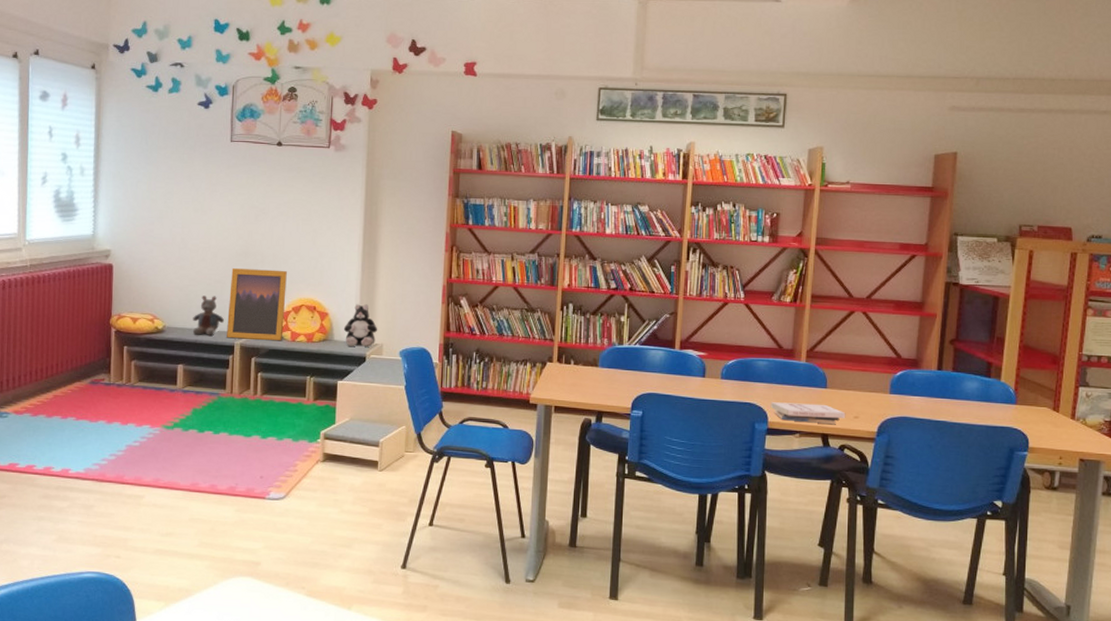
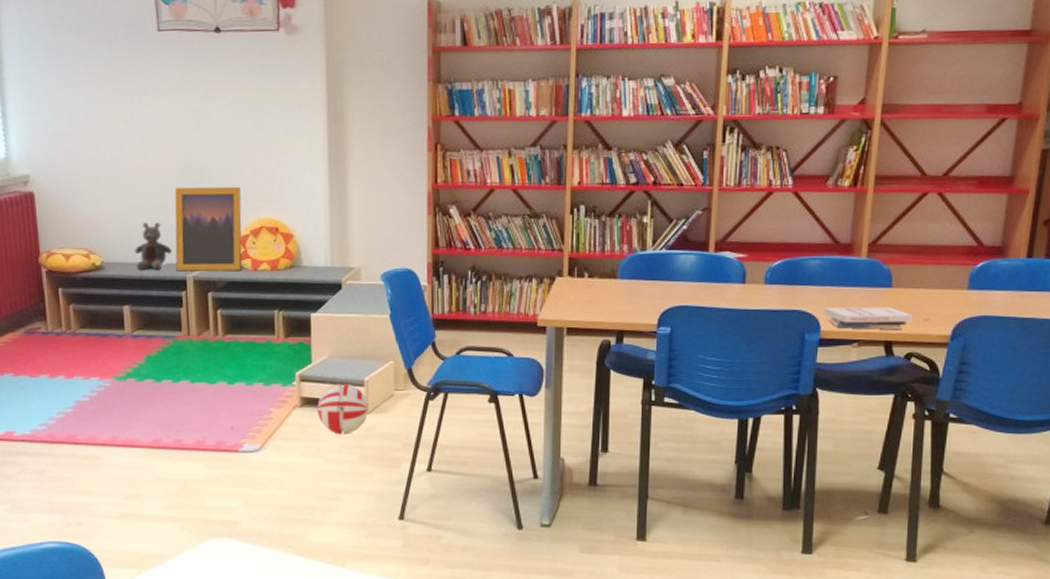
ball: none [337,443,382,489] -> present [317,384,369,435]
plush toy: present [343,304,378,347] -> none [312,221,354,273]

